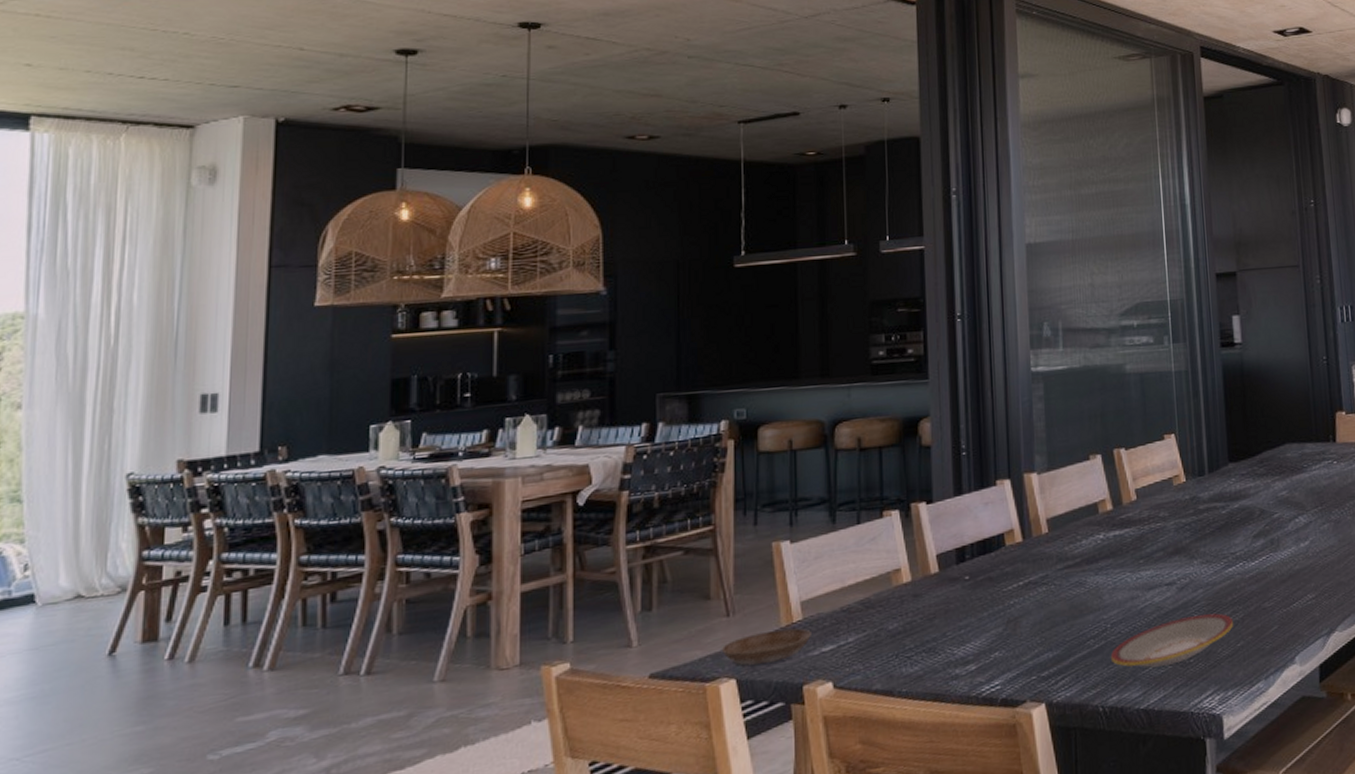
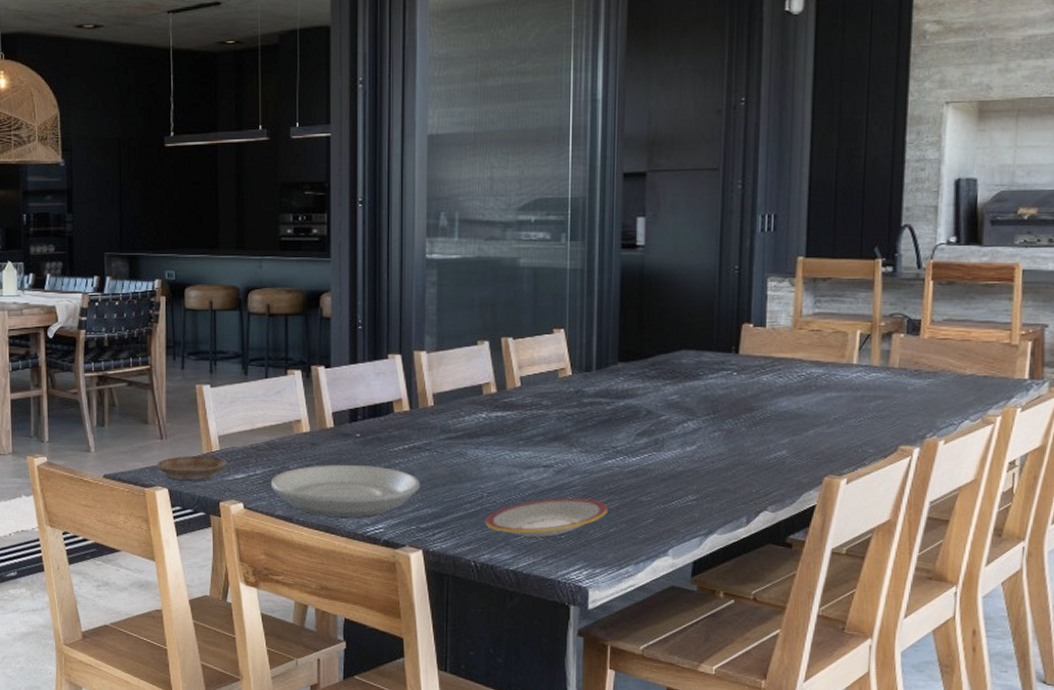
plate: none [865,611,1038,682] -> present [270,464,420,517]

